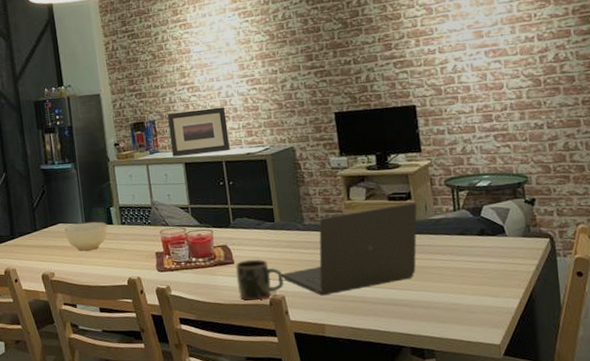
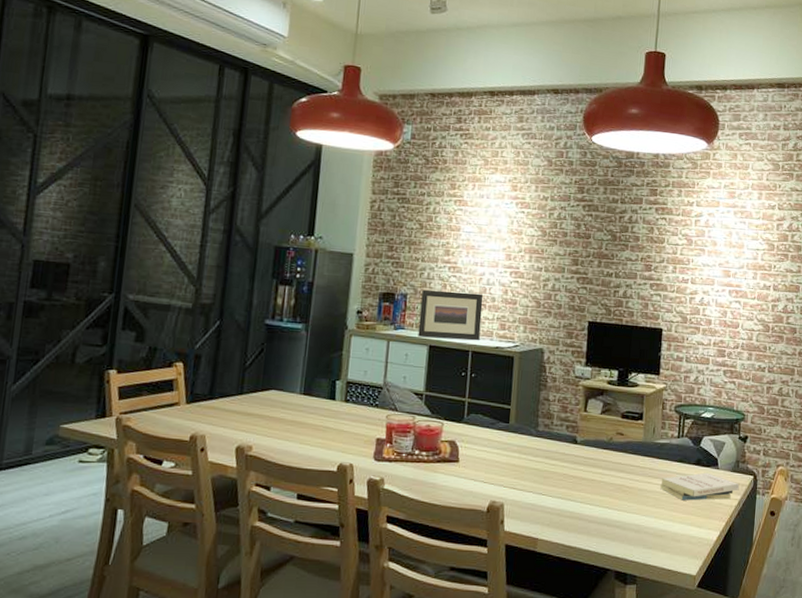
bowl: present [64,221,108,251] -> none [276,393,329,426]
mug: present [235,259,284,301] -> none [456,460,507,506]
laptop: present [282,202,418,296] -> none [505,423,647,508]
books: none [443,241,535,273] -> present [660,472,740,501]

